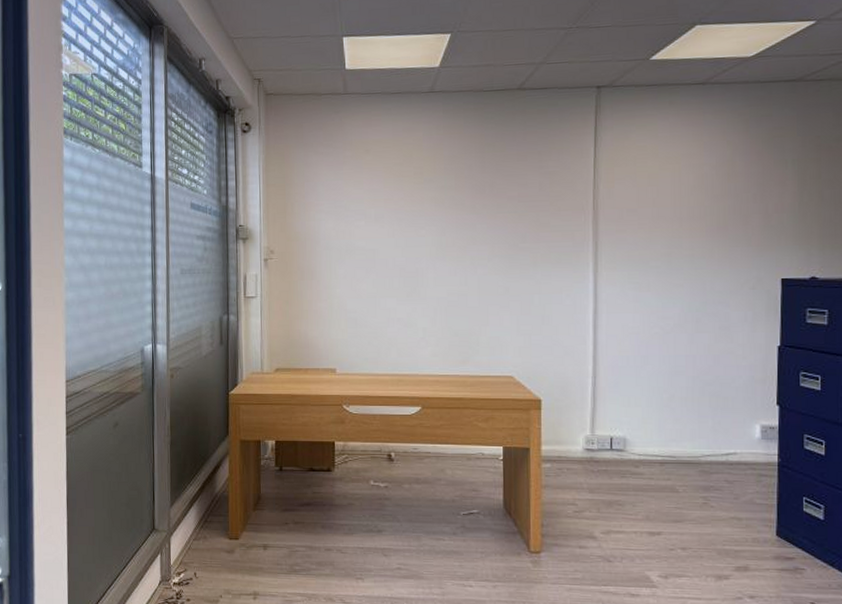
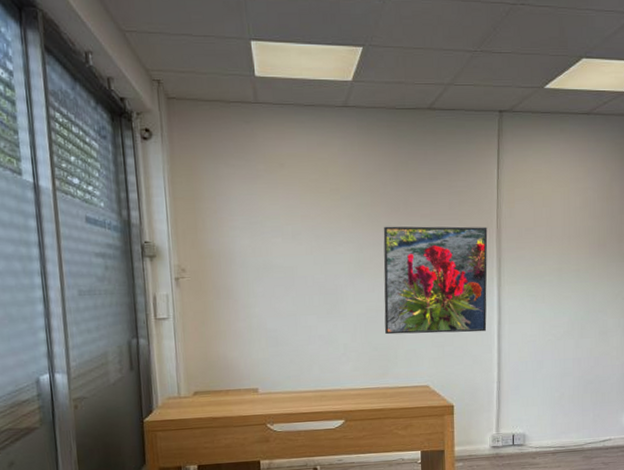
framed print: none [466,208,583,321] -> present [383,226,488,335]

